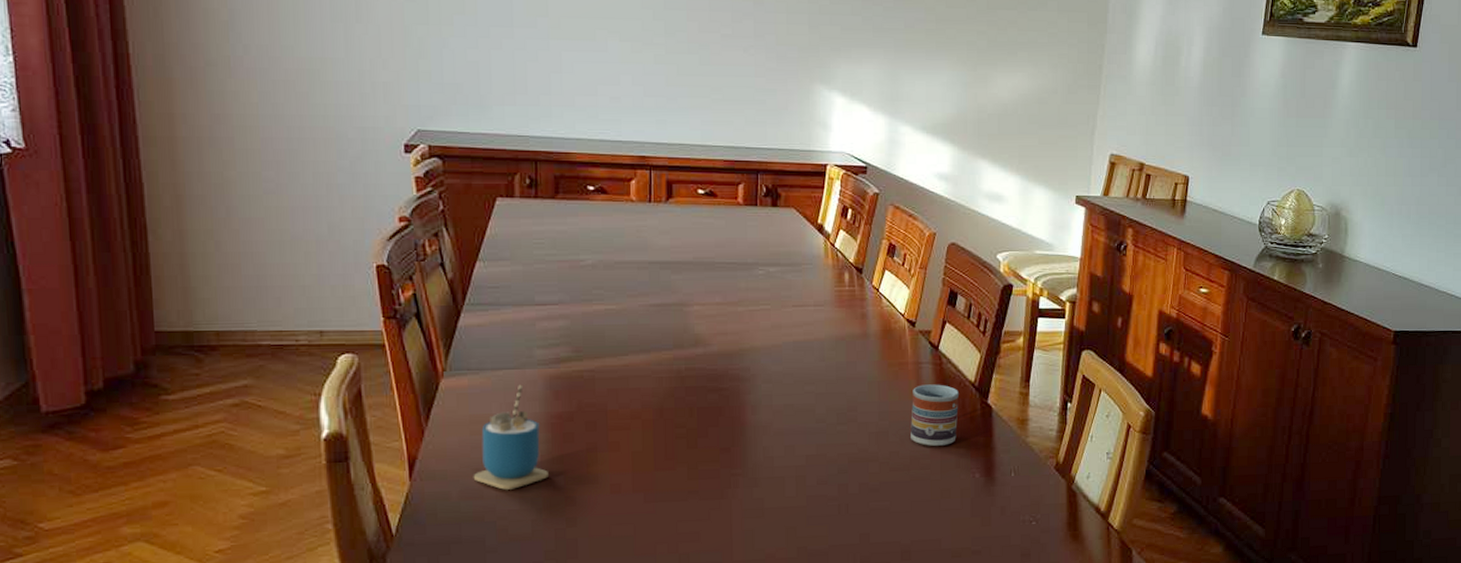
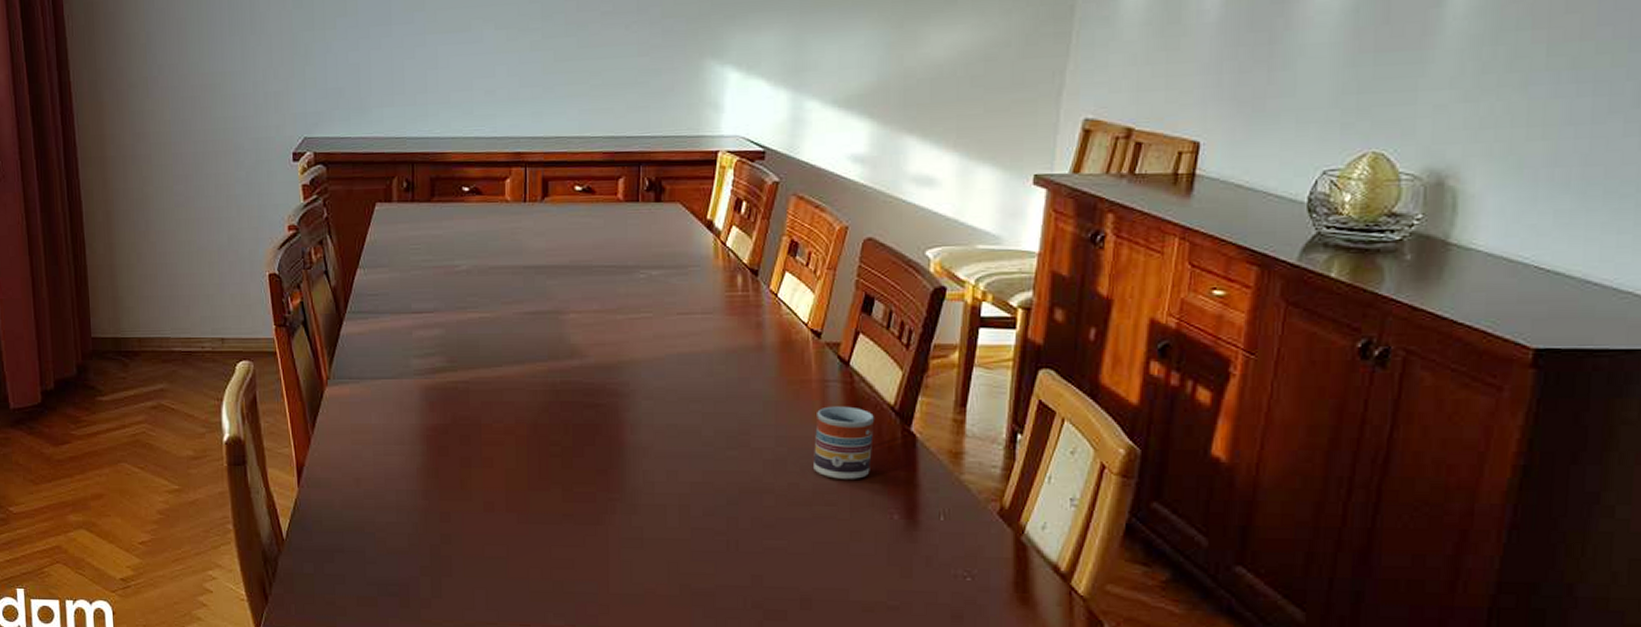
cup: present [474,384,548,490] -> none [355,394,424,501]

